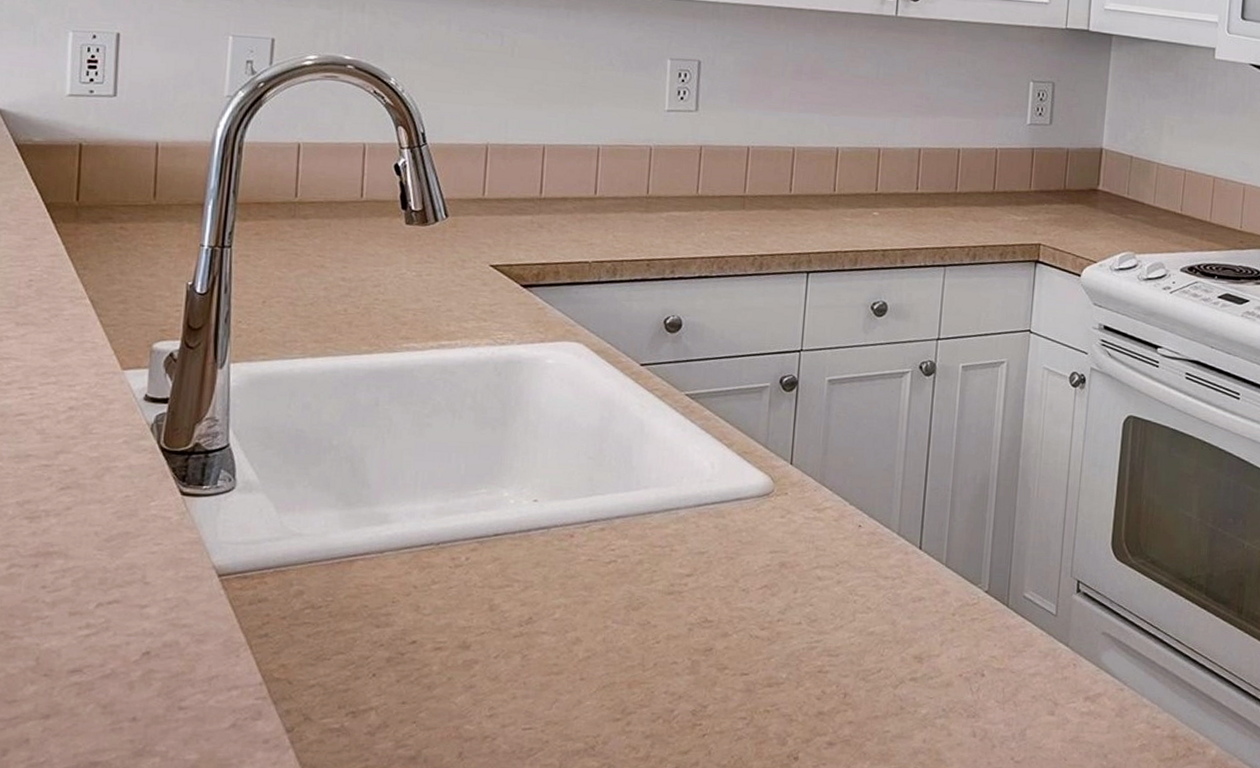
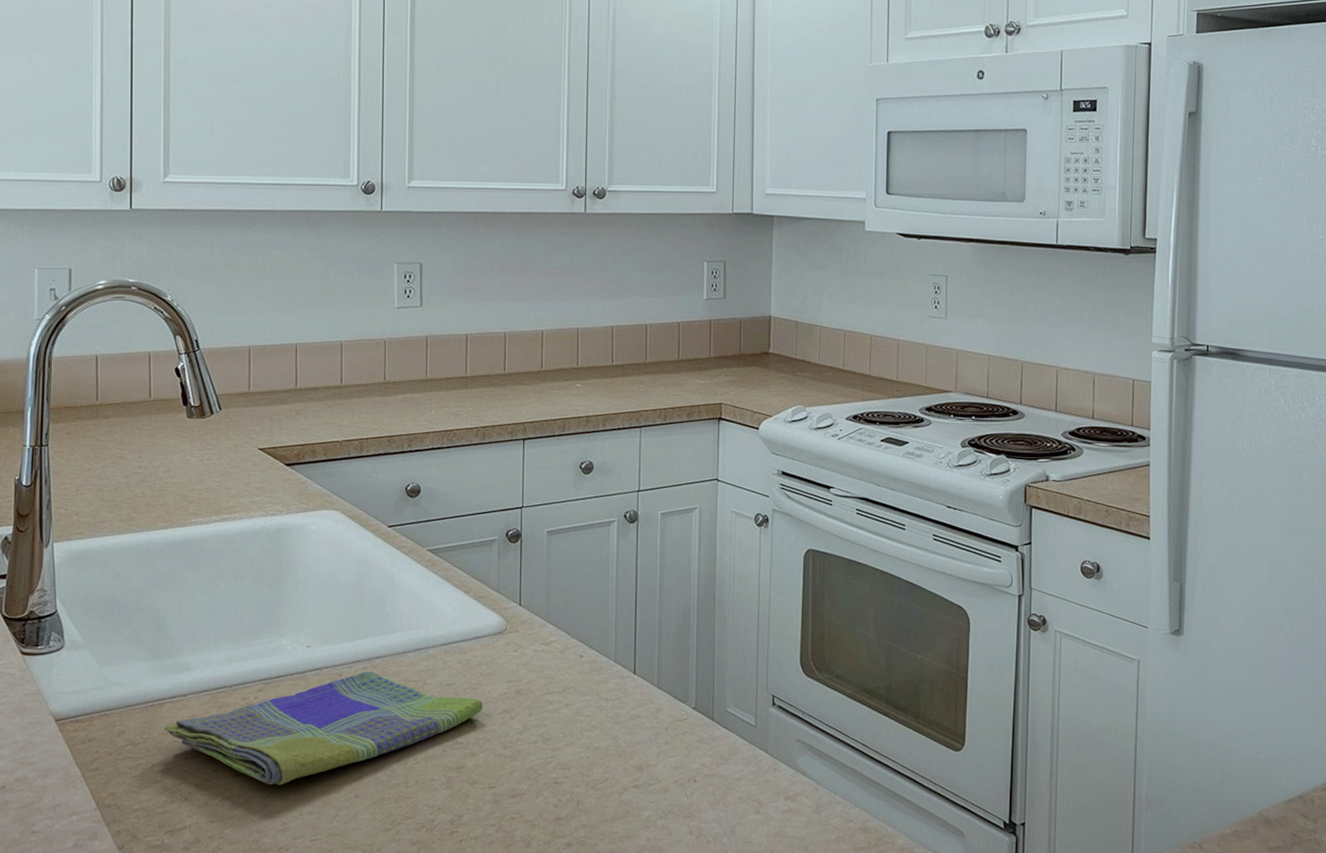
dish towel: none [352,533,740,663] -> present [164,671,483,785]

